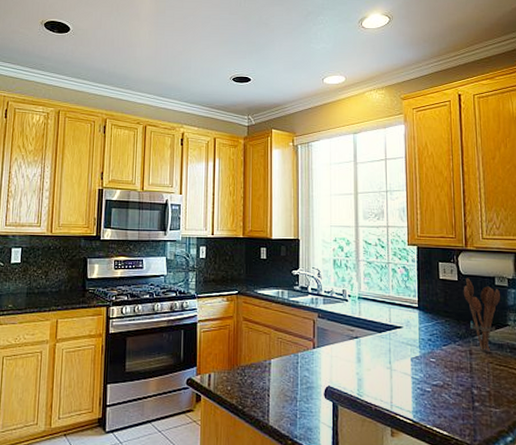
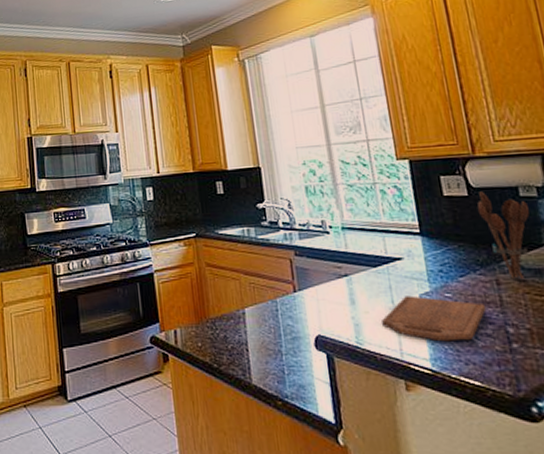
cutting board: none [380,358,460,398] -> present [382,295,487,342]

